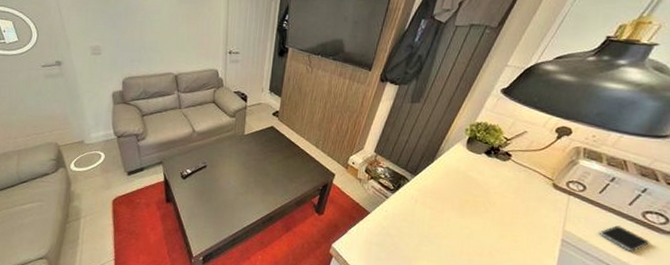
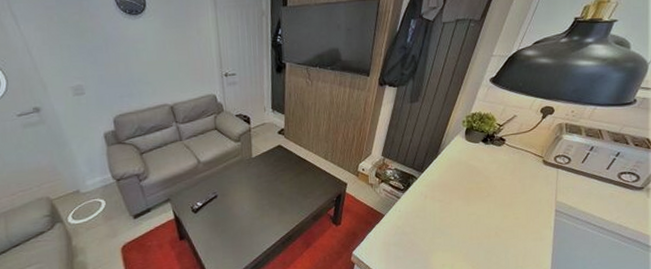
smartphone: present [600,225,650,252] -> none [586,189,626,211]

